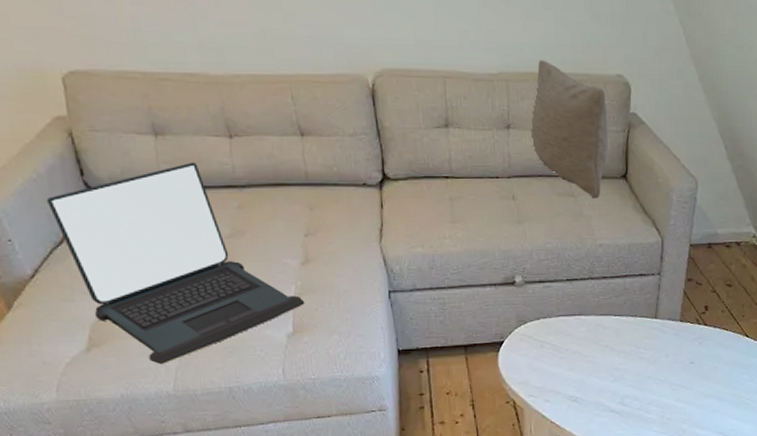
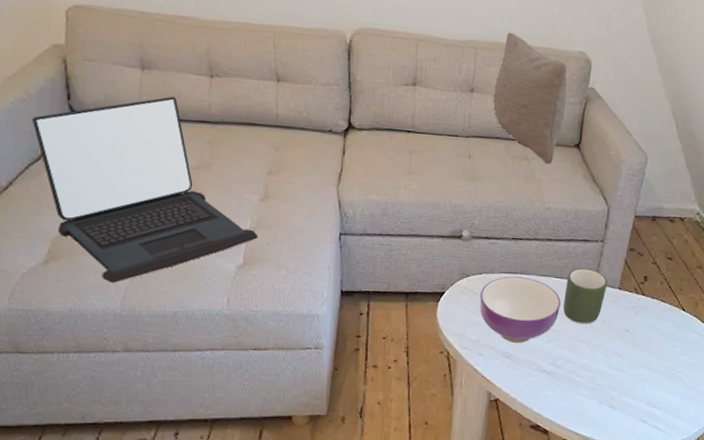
bowl: none [540,318,623,386] -> present [480,276,561,343]
mug: none [625,304,668,361] -> present [564,268,608,324]

